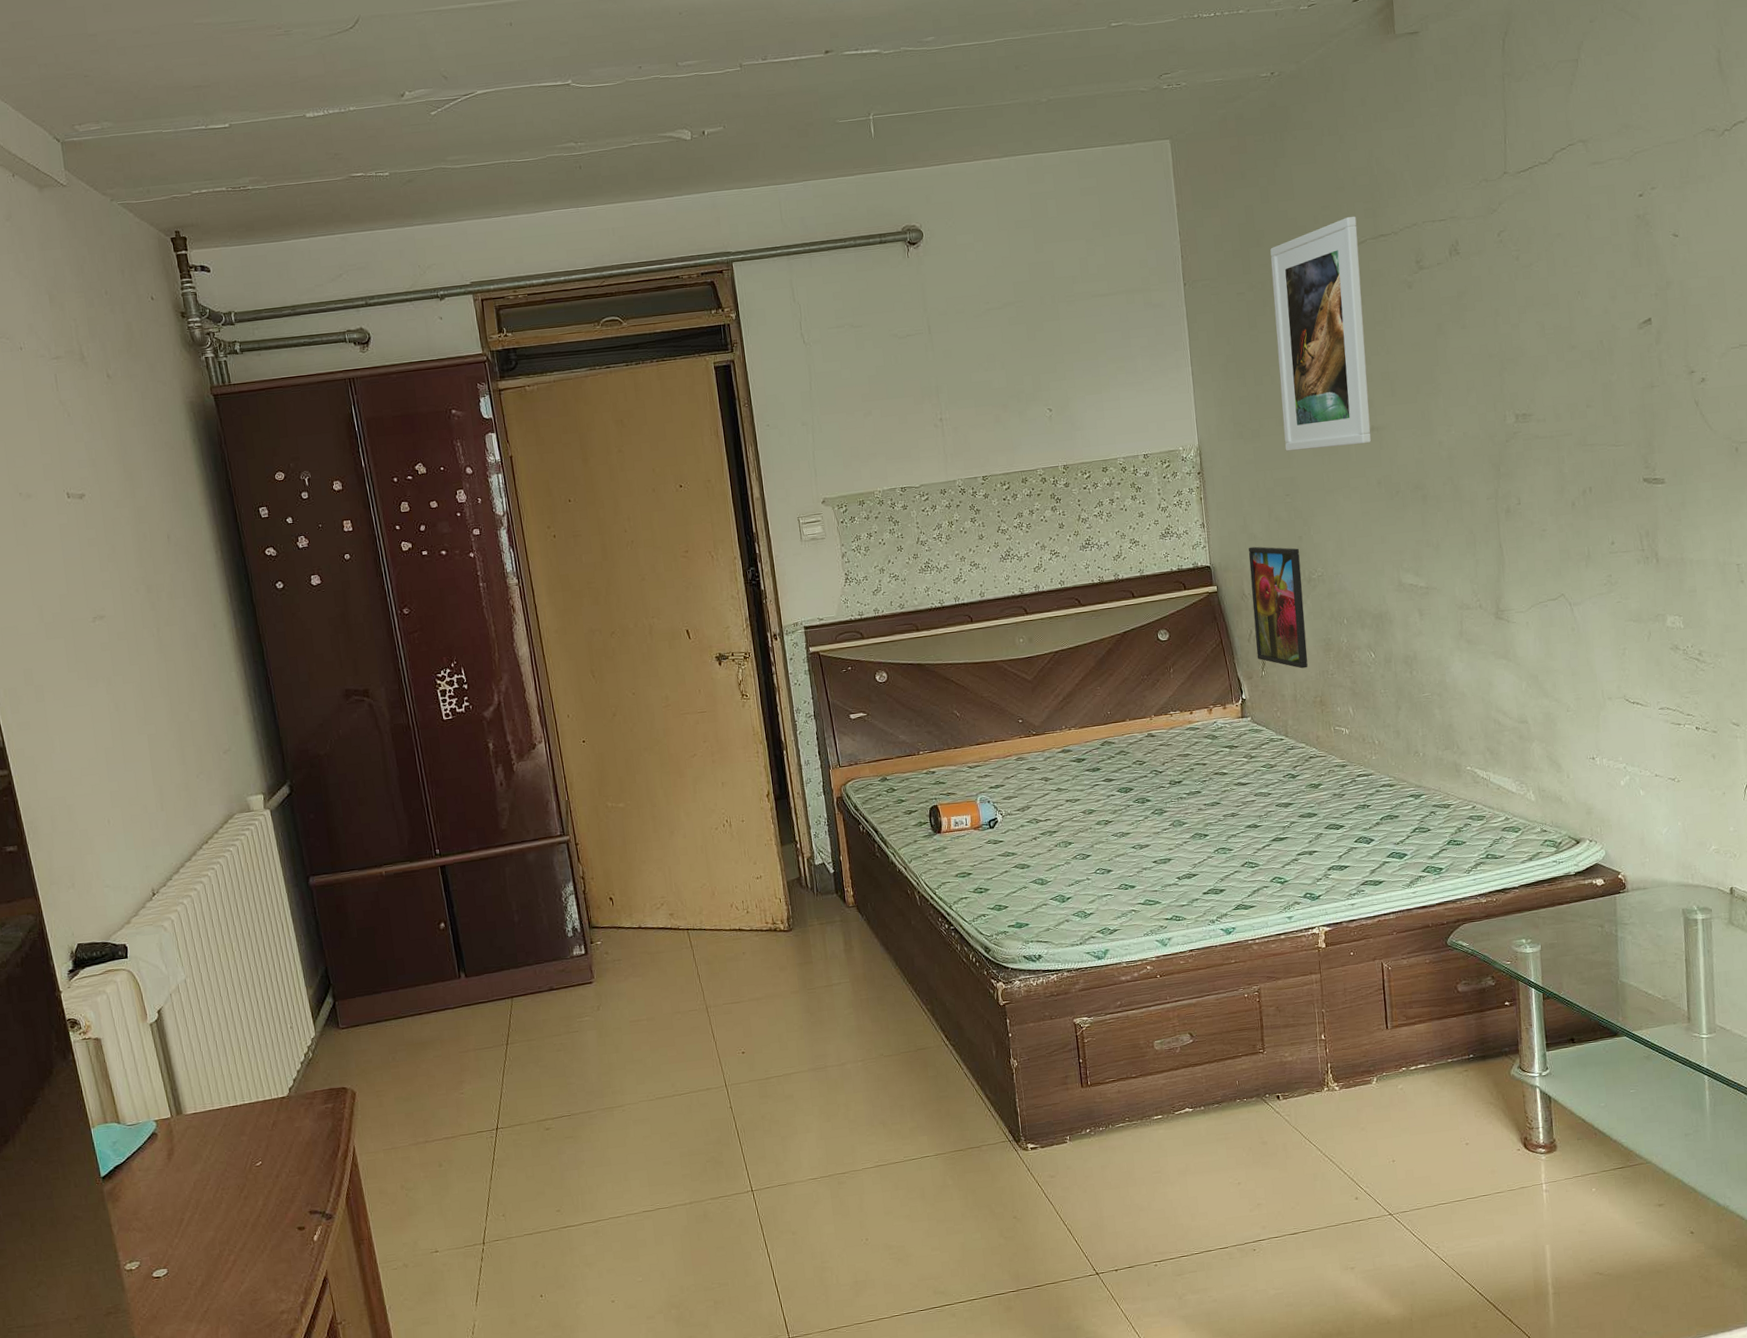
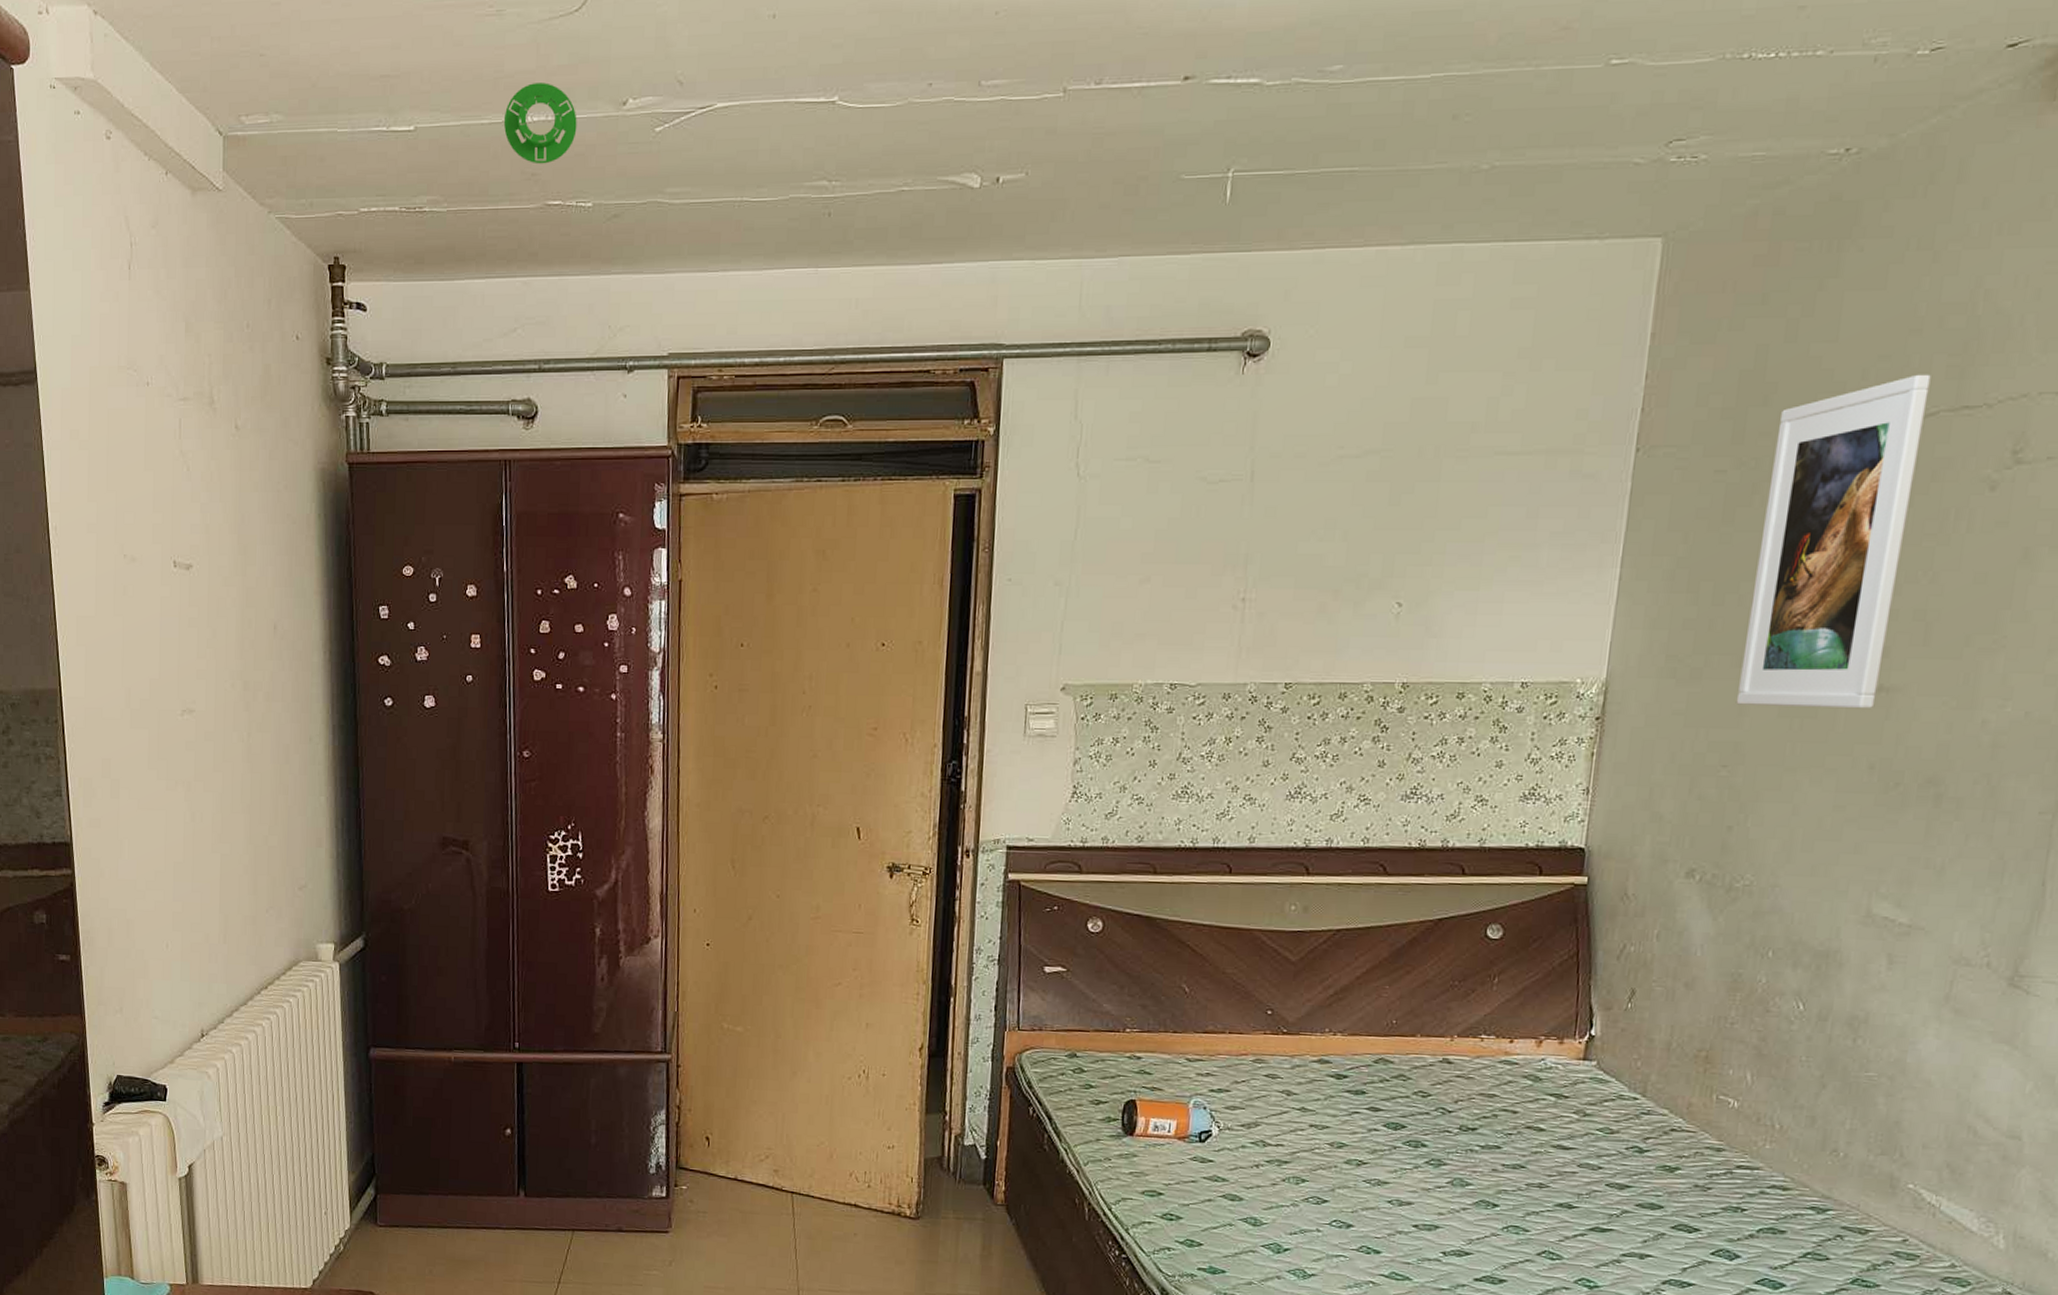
smoke detector: none [304,83,367,146] -> present [503,82,577,165]
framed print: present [1248,546,1308,669] -> none [1625,830,1724,1009]

